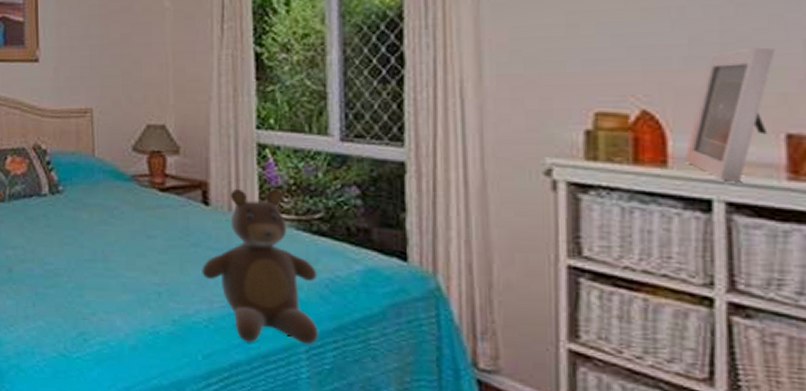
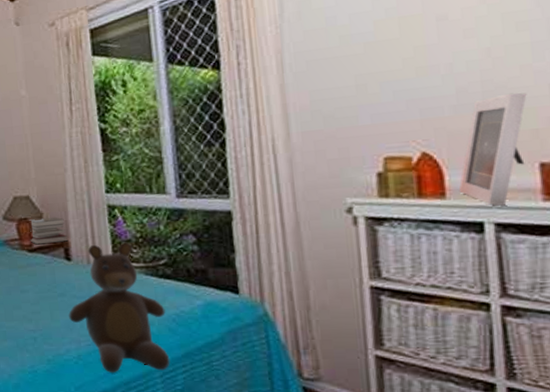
books: none [162,152,208,184] -> present [29,216,68,245]

